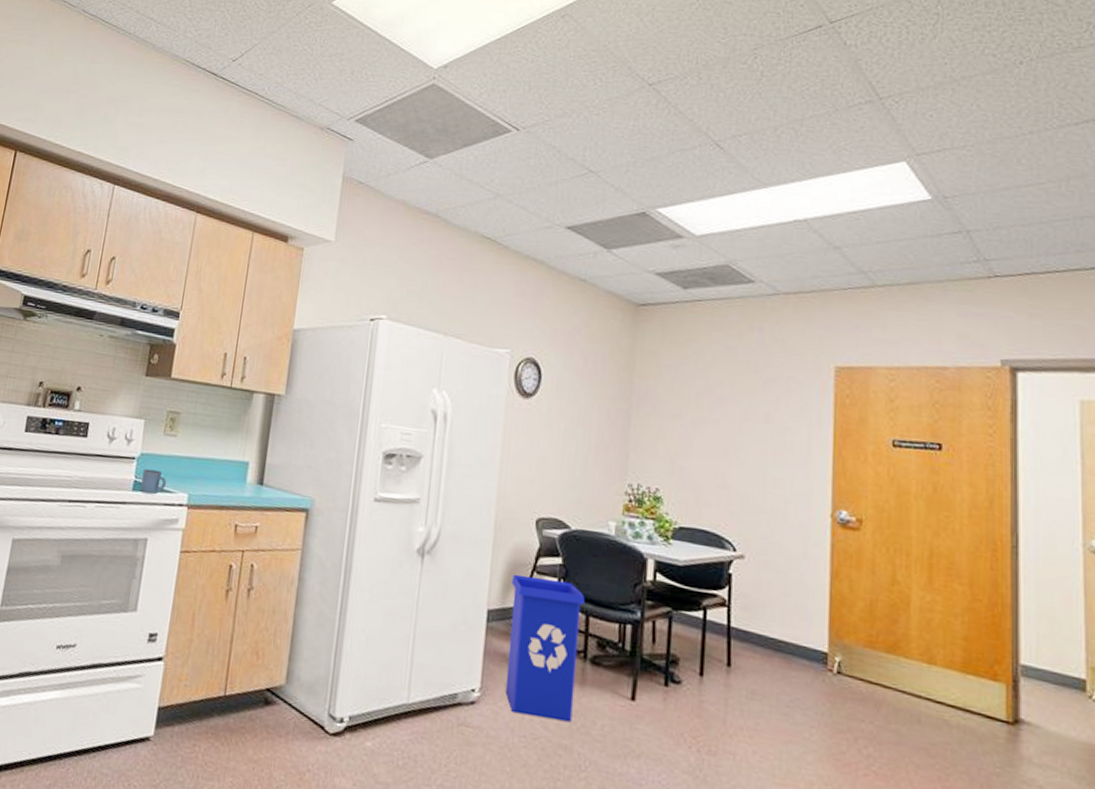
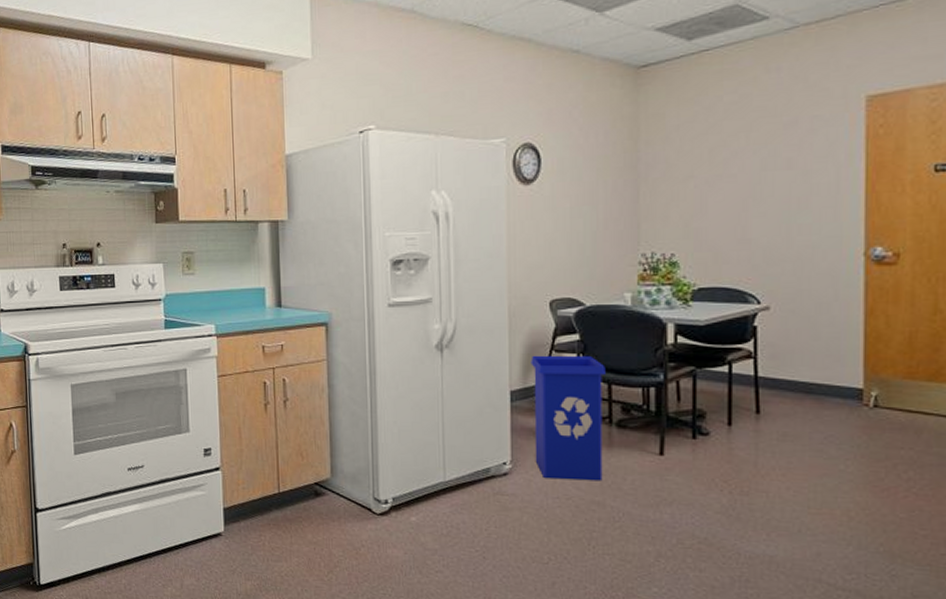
mug: present [140,468,167,495] -> none [170,307,194,330]

